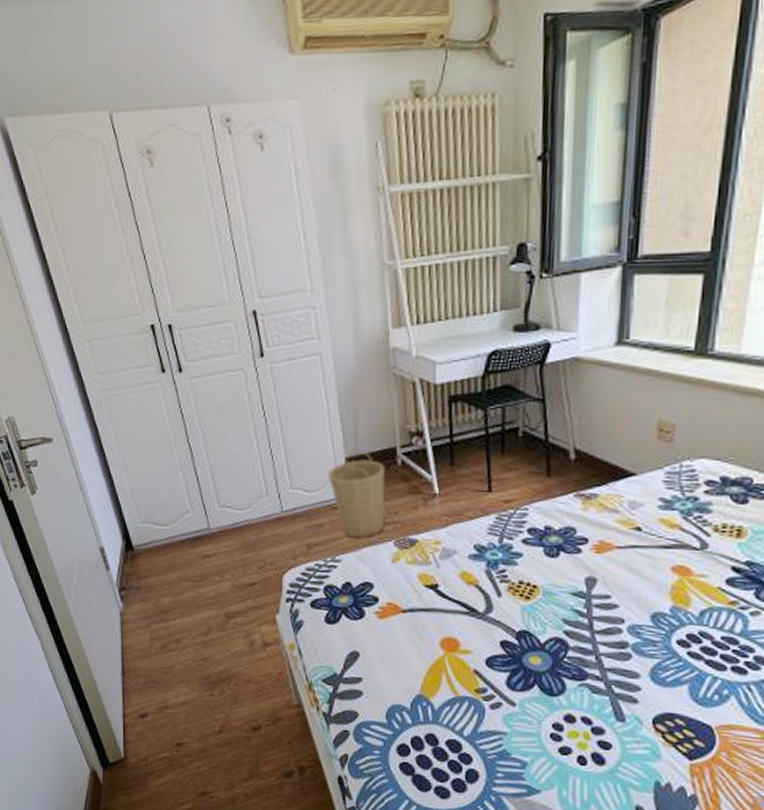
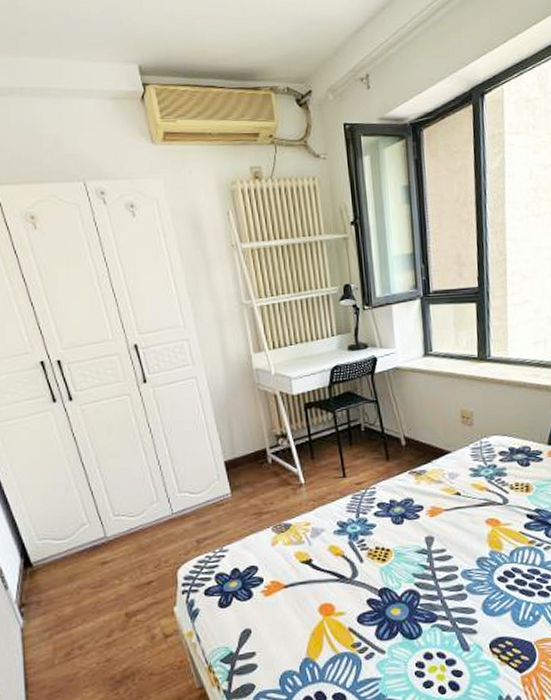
basket: present [328,451,386,539] -> none [211,454,263,529]

